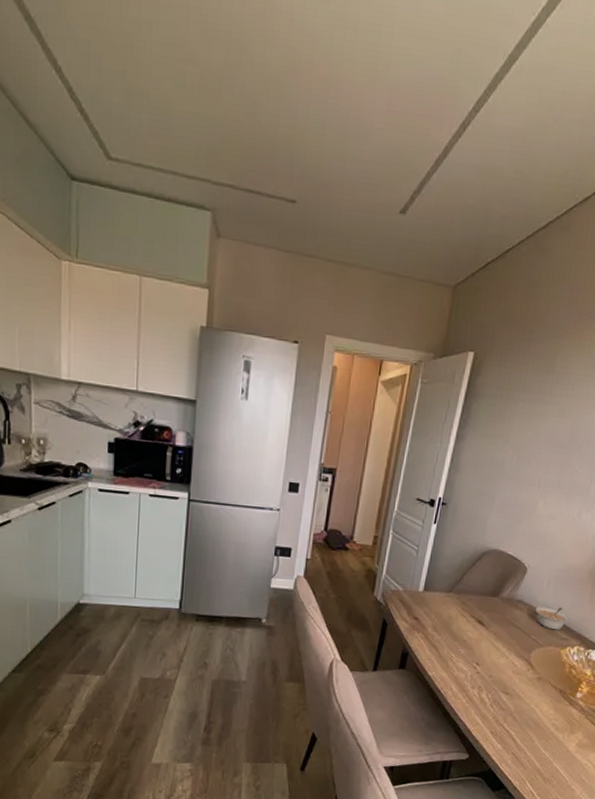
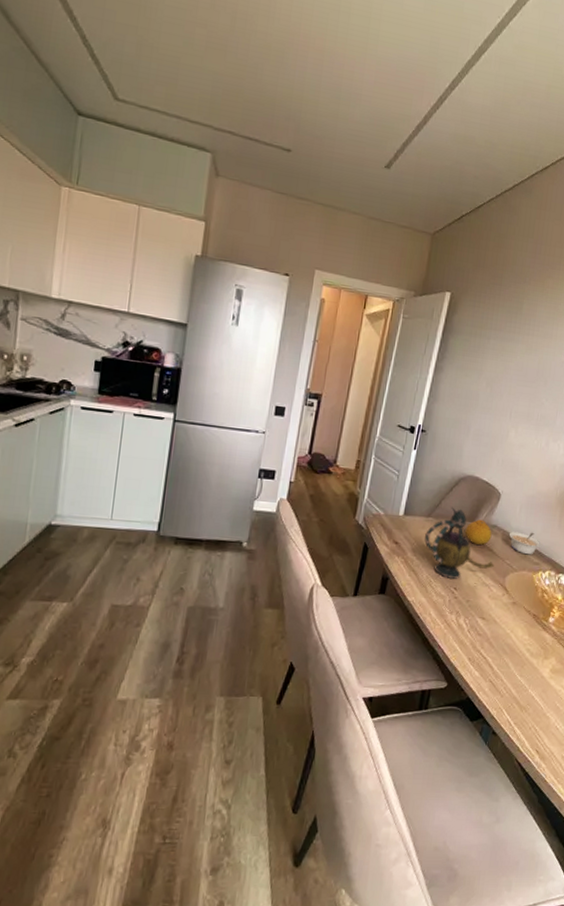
teapot: none [445,582,519,654] -> present [424,507,494,579]
fruit: none [488,594,517,620] -> present [465,519,492,545]

